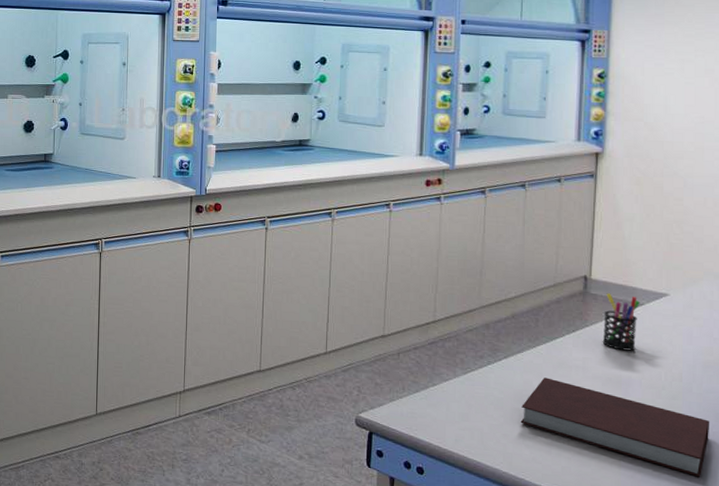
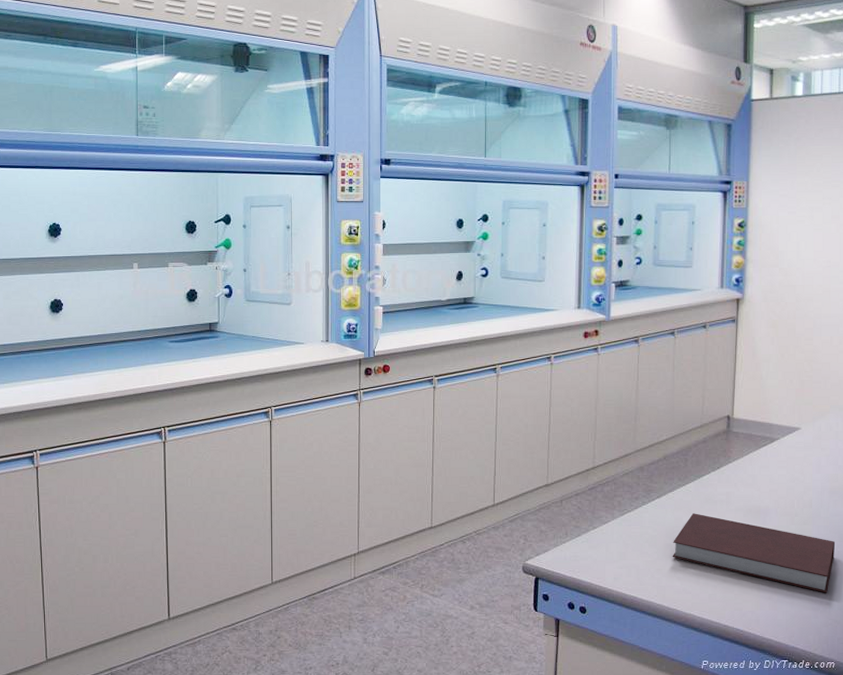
pen holder: present [602,293,640,351] -> none [743,430,776,483]

